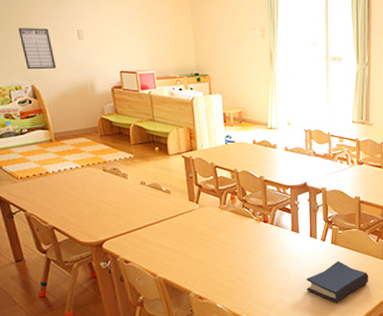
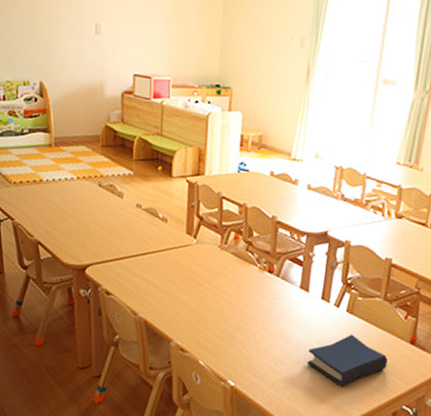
writing board: present [18,28,57,70] -> none [35,17,68,65]

